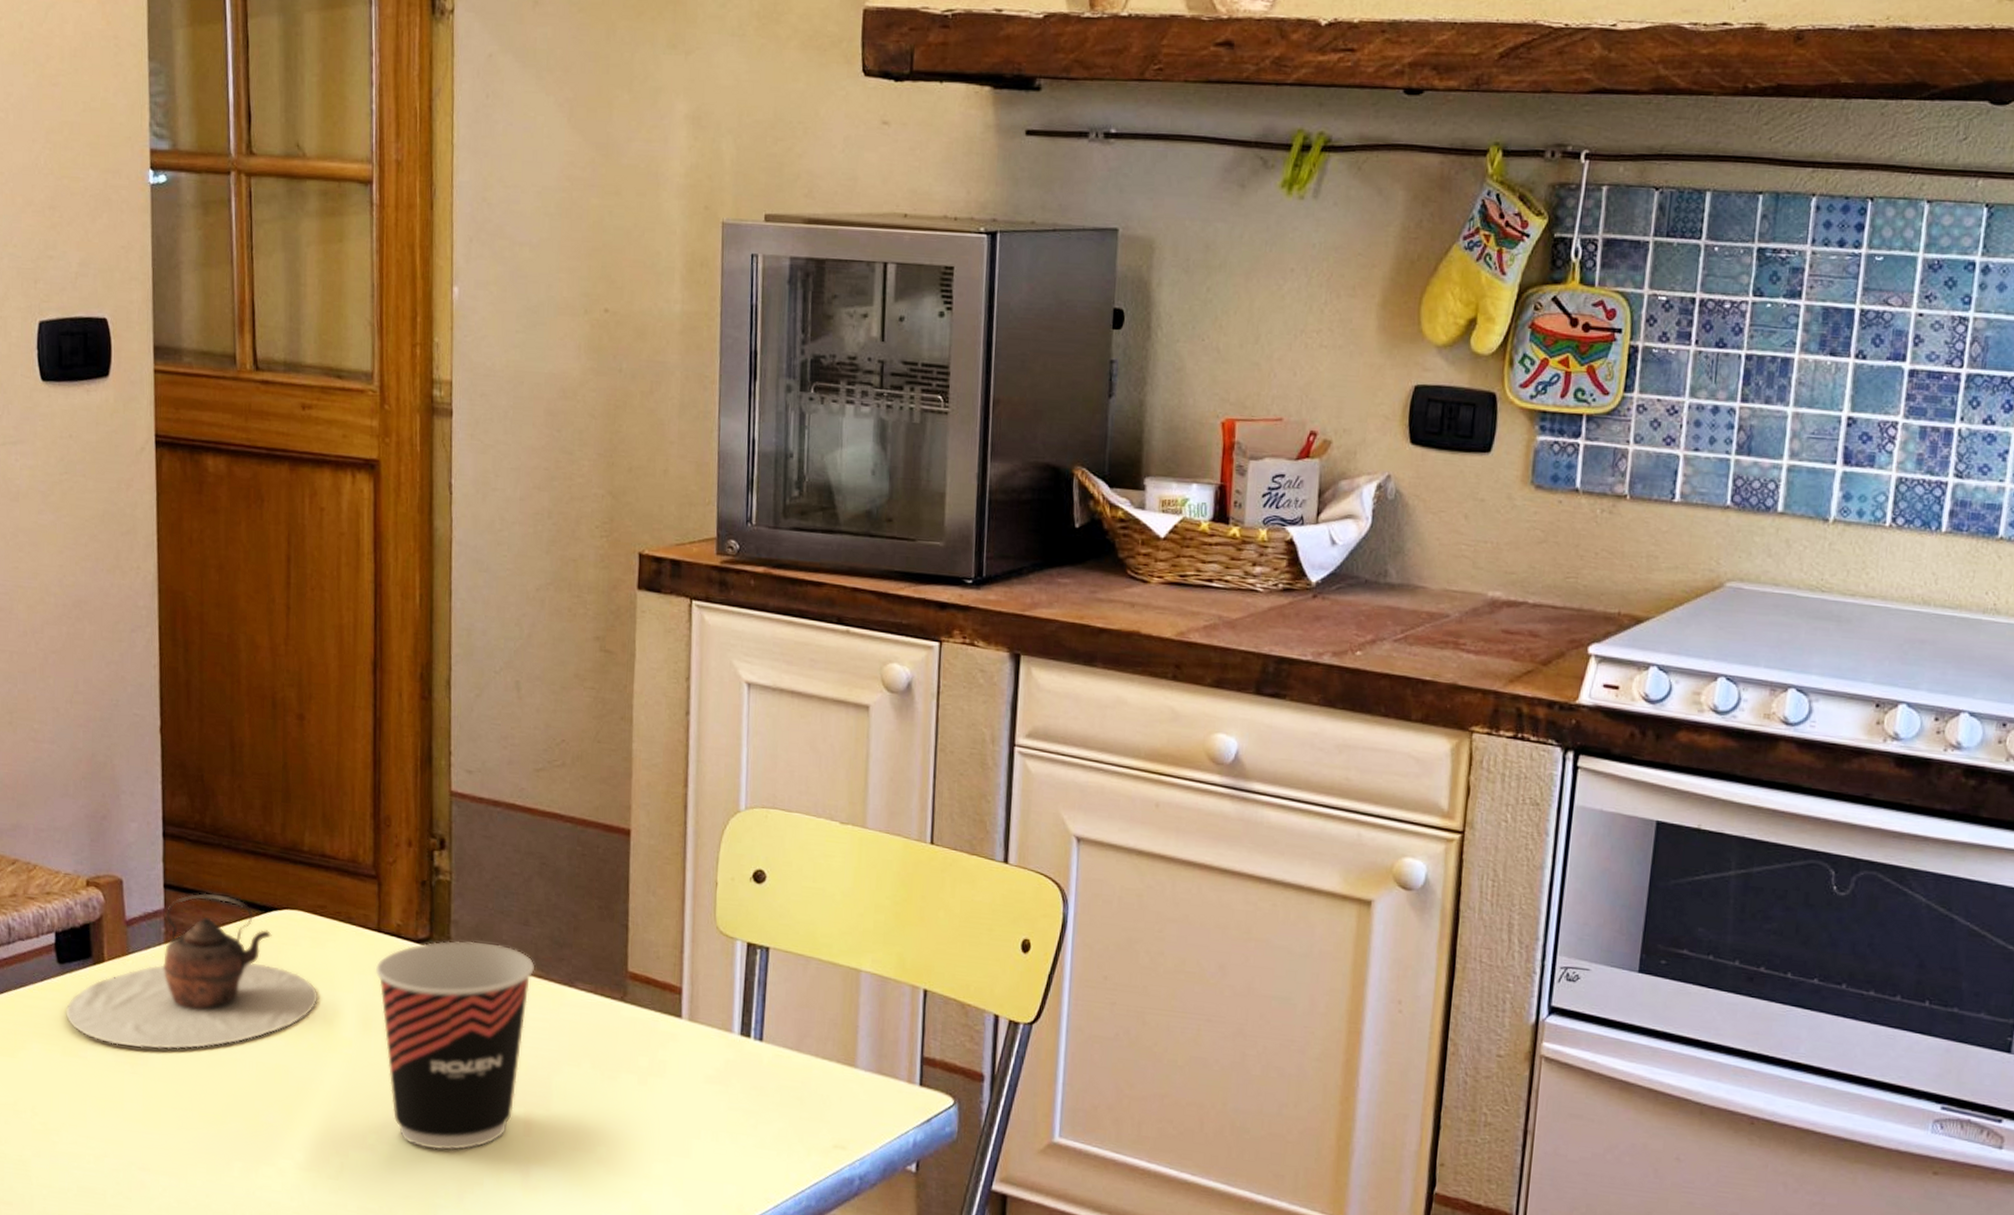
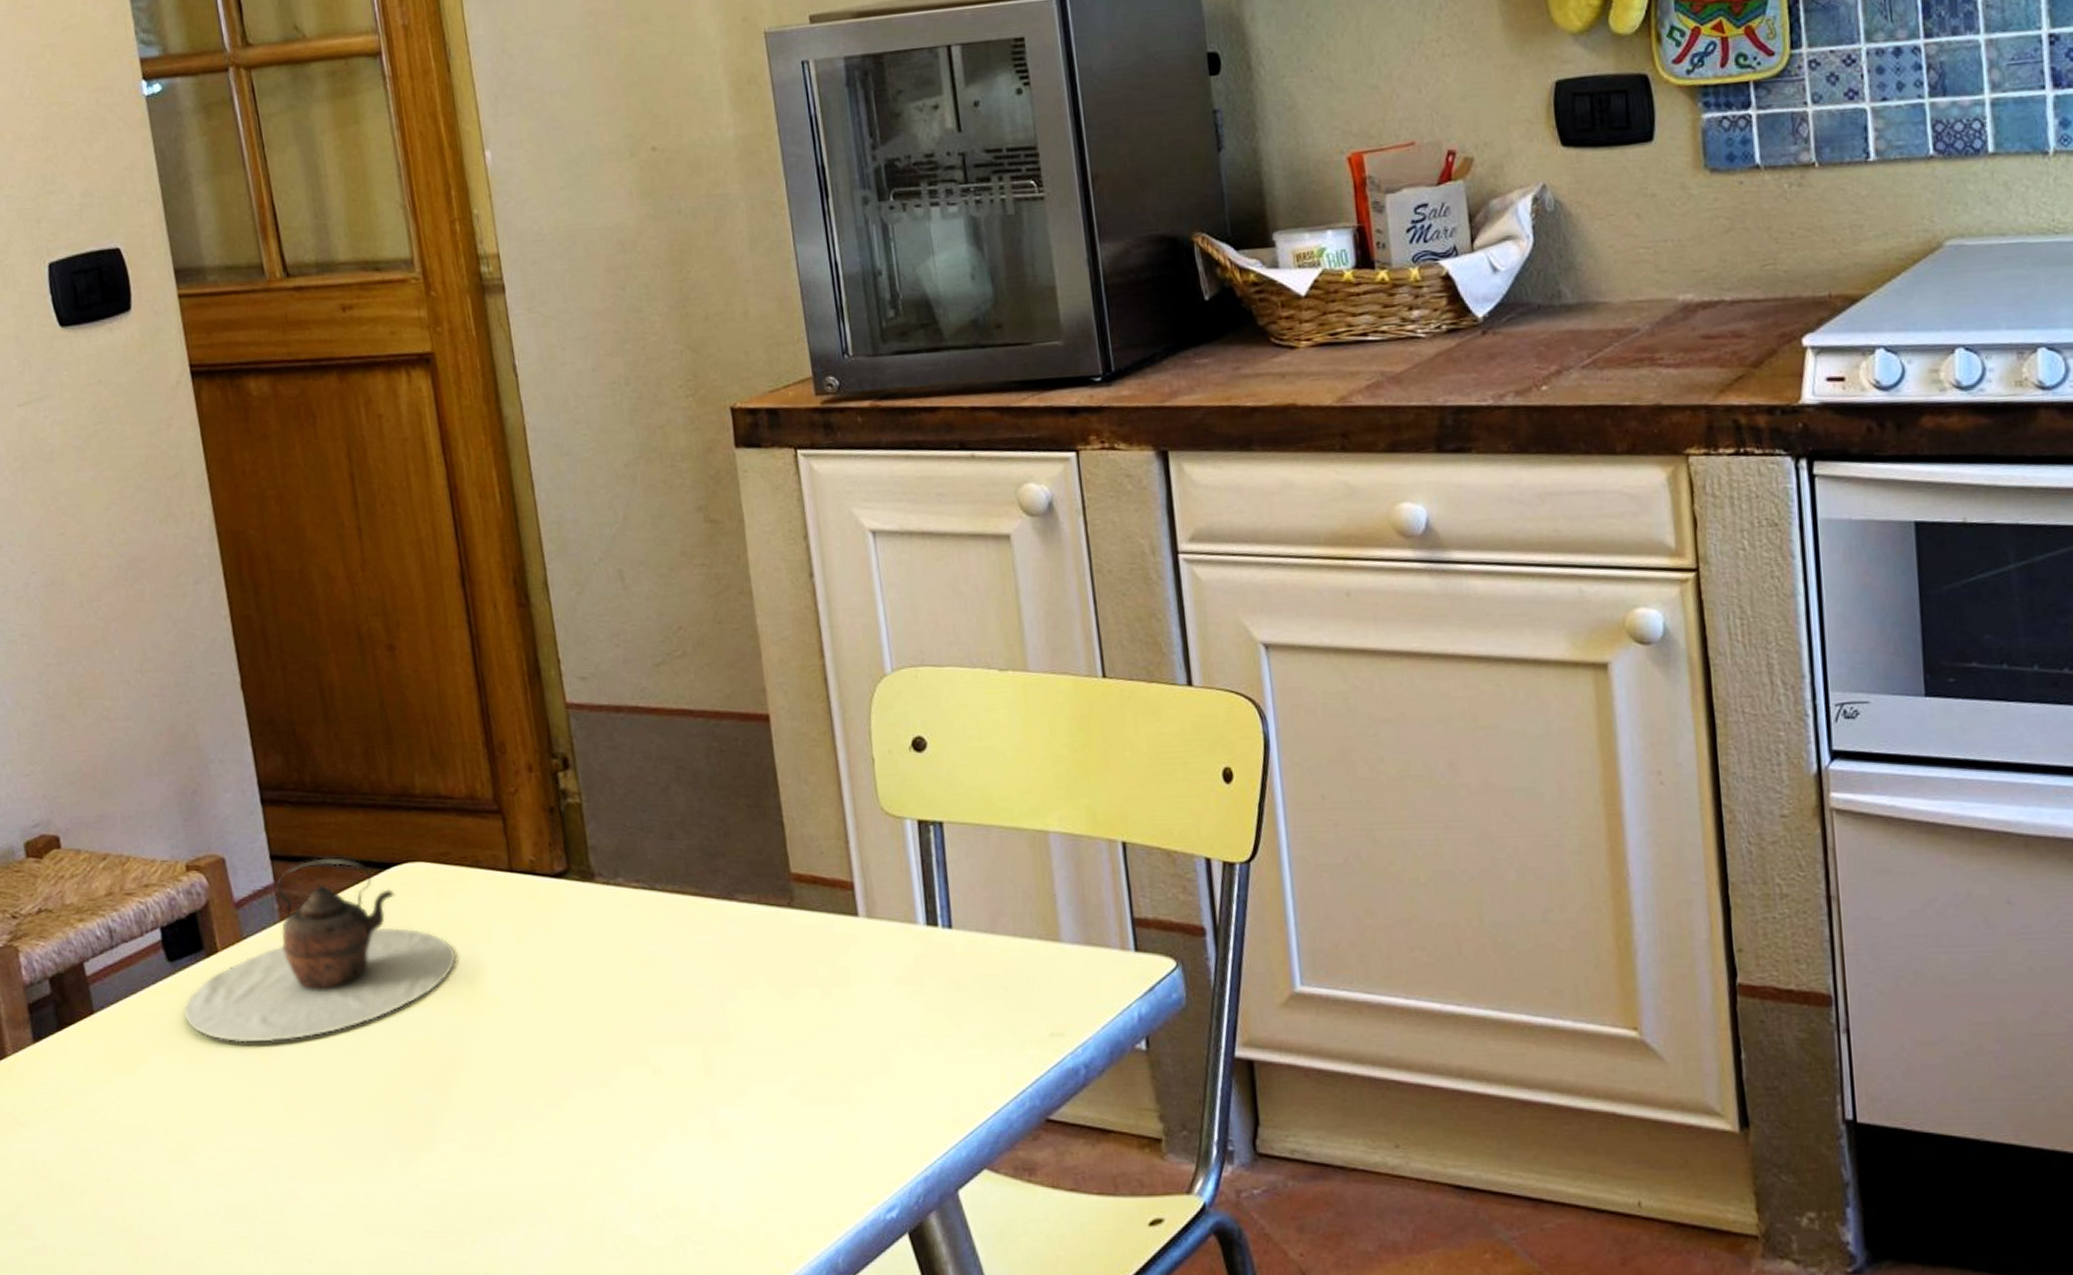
cup: present [375,941,535,1151] -> none [512,865,689,1106]

